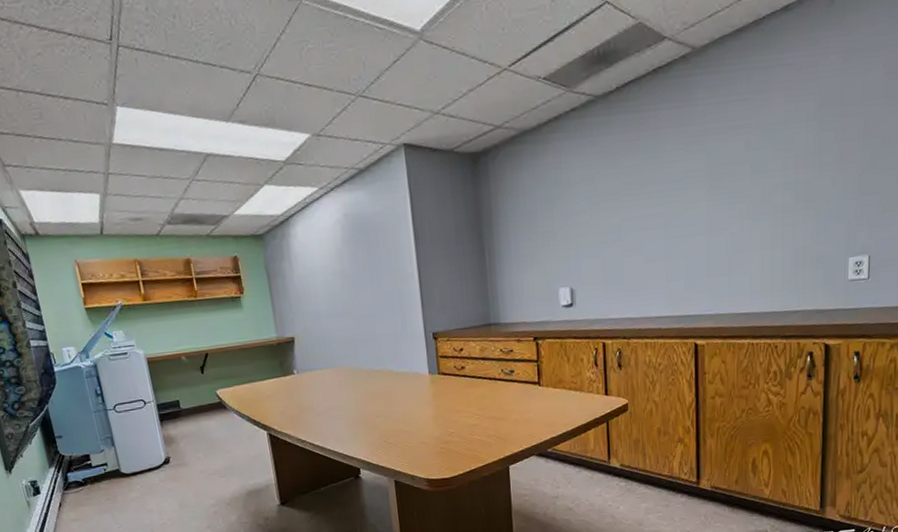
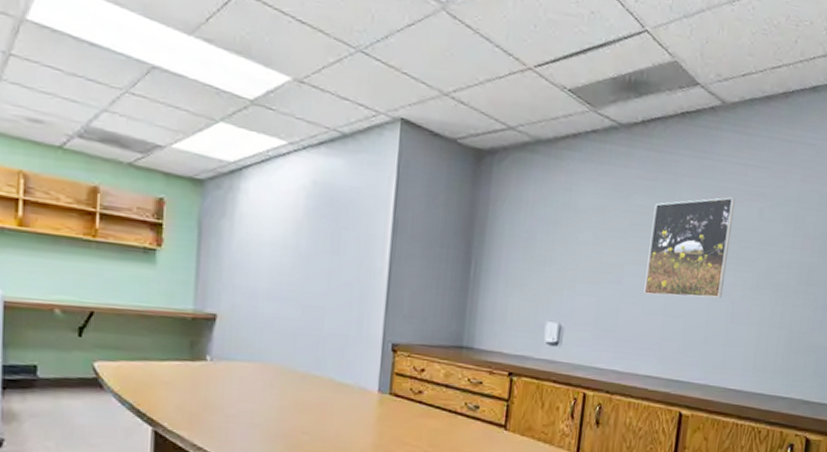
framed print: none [641,136,720,246] -> present [644,197,736,299]

